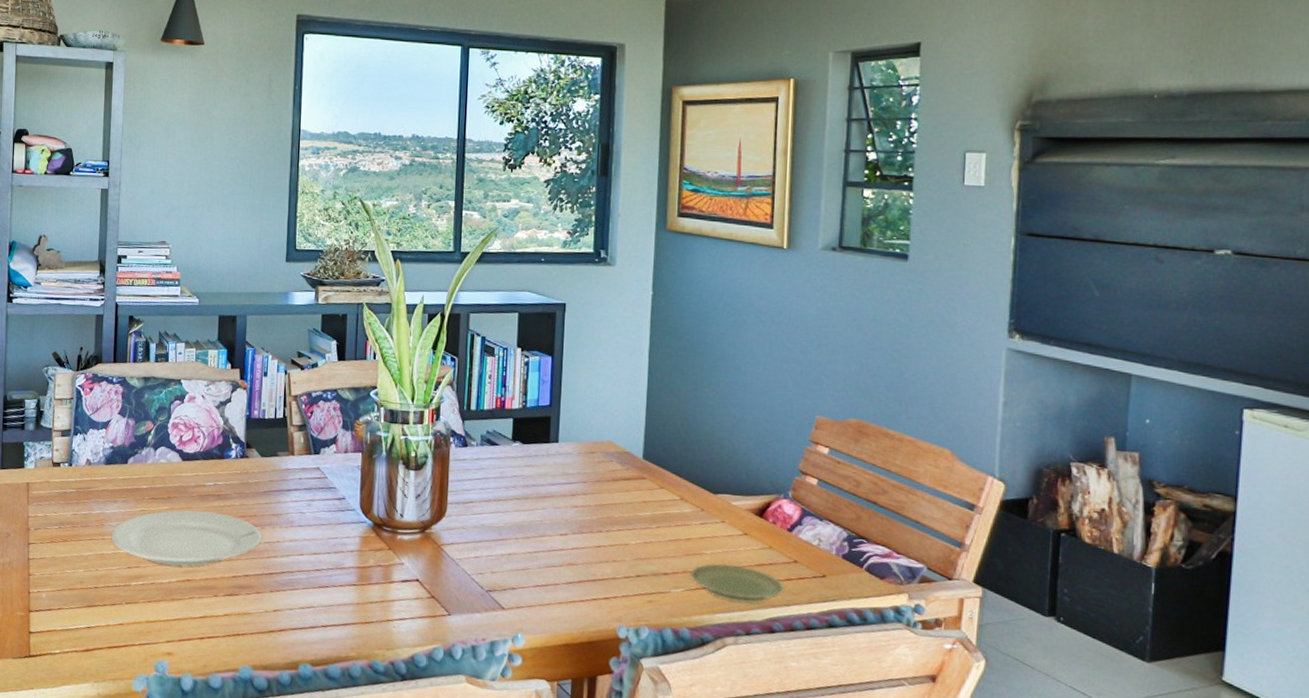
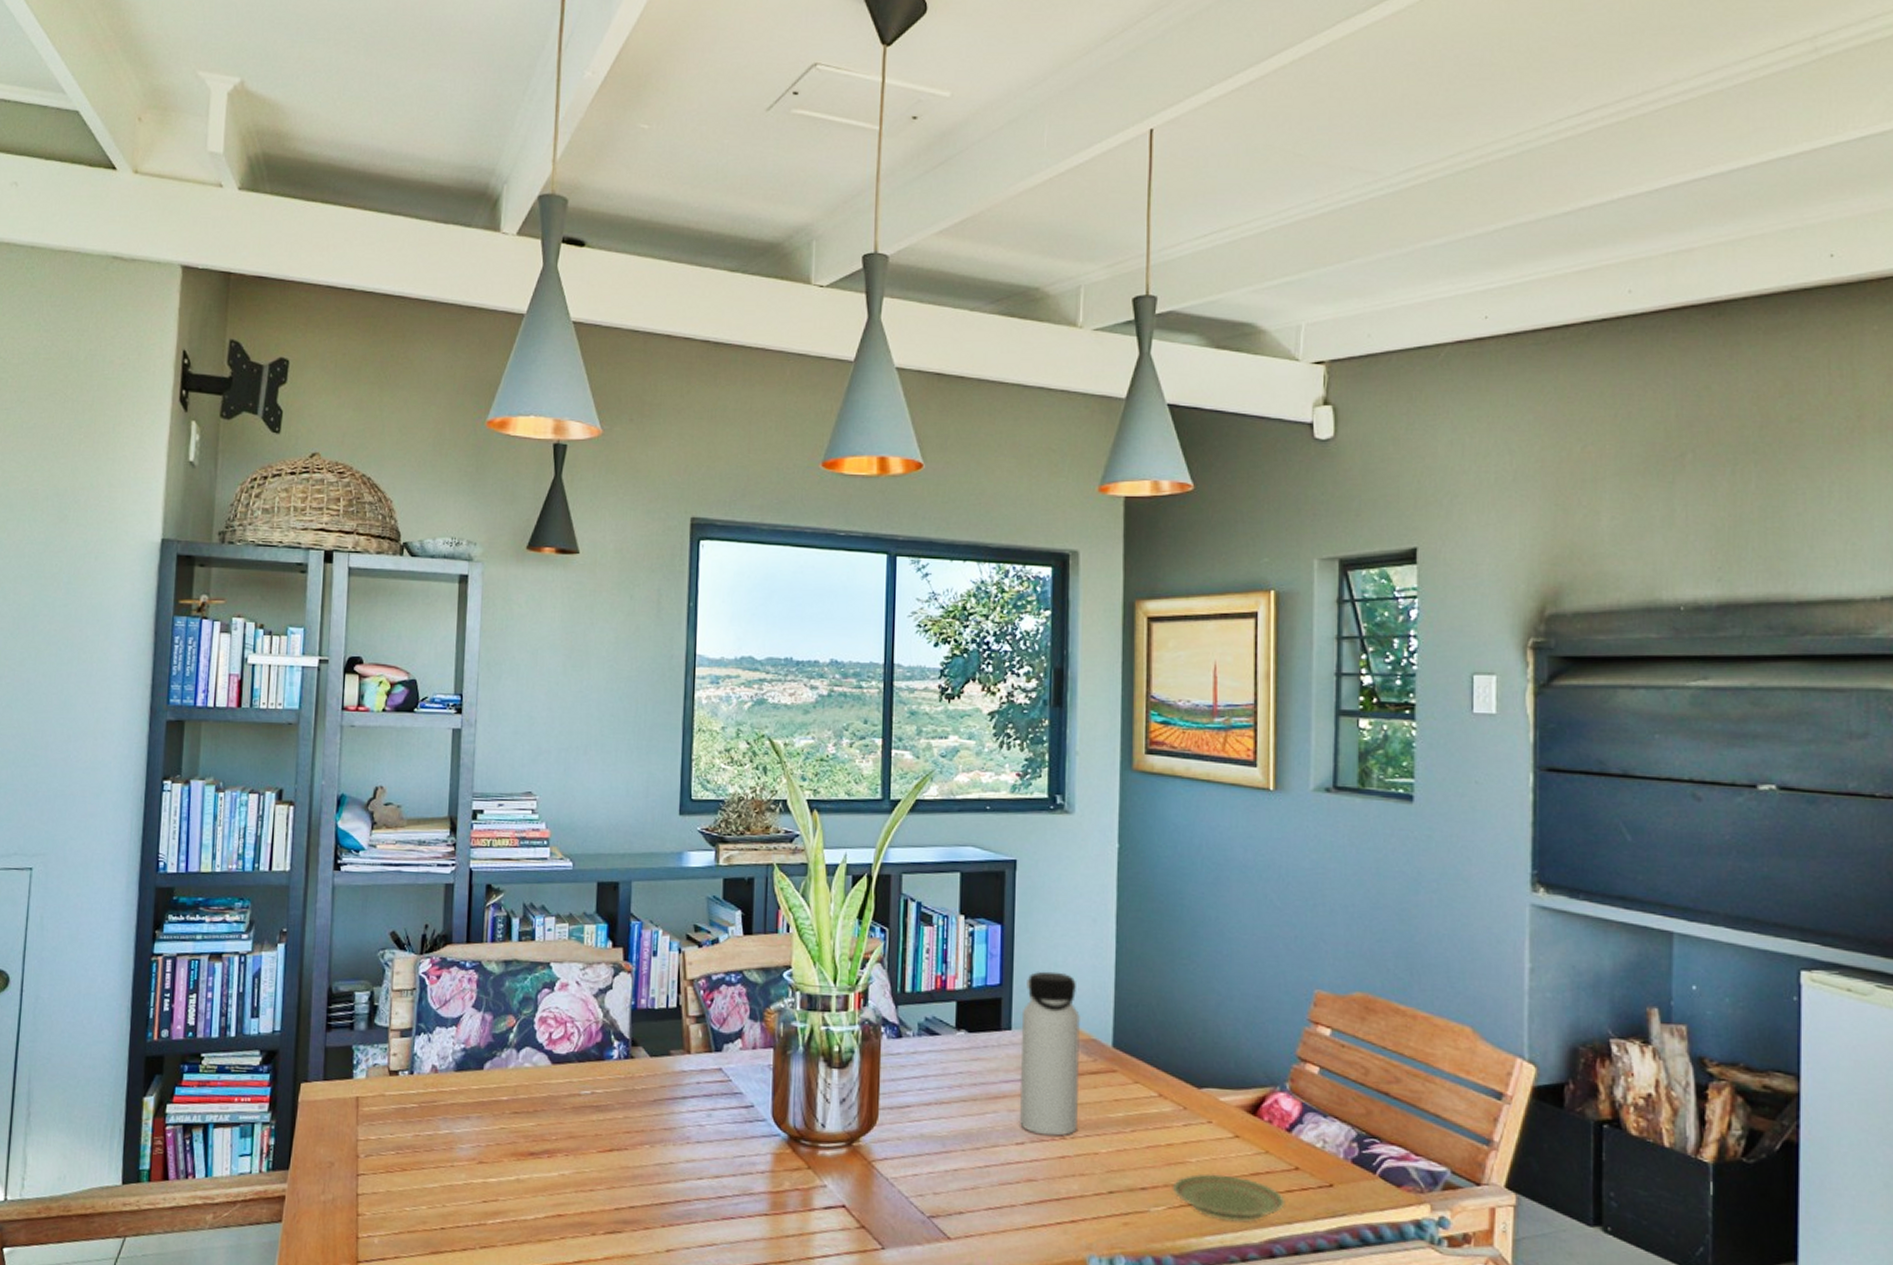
plate: present [111,510,262,566] -> none [462,1126,652,1198]
water bottle: none [564,395,616,530] -> present [1020,971,1080,1136]

